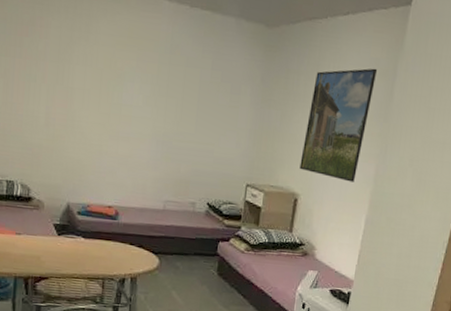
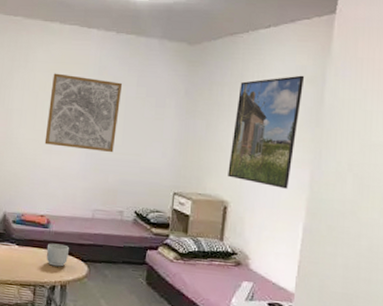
wall art: none [111,48,197,142] -> present [44,73,123,153]
mug: none [114,235,140,260] -> present [46,243,70,267]

